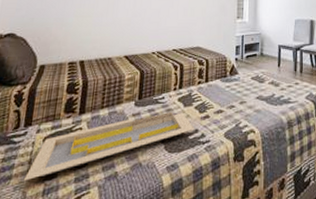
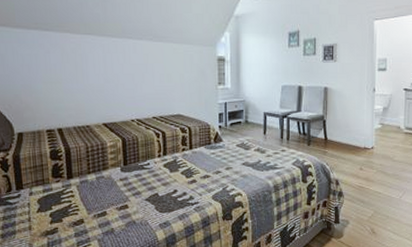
serving tray: present [23,111,194,182] -> none [27,176,182,236]

